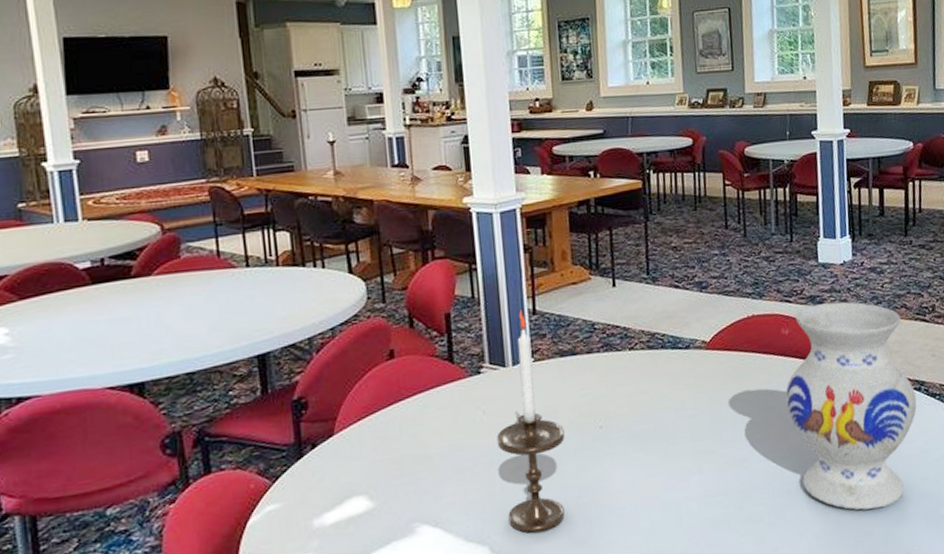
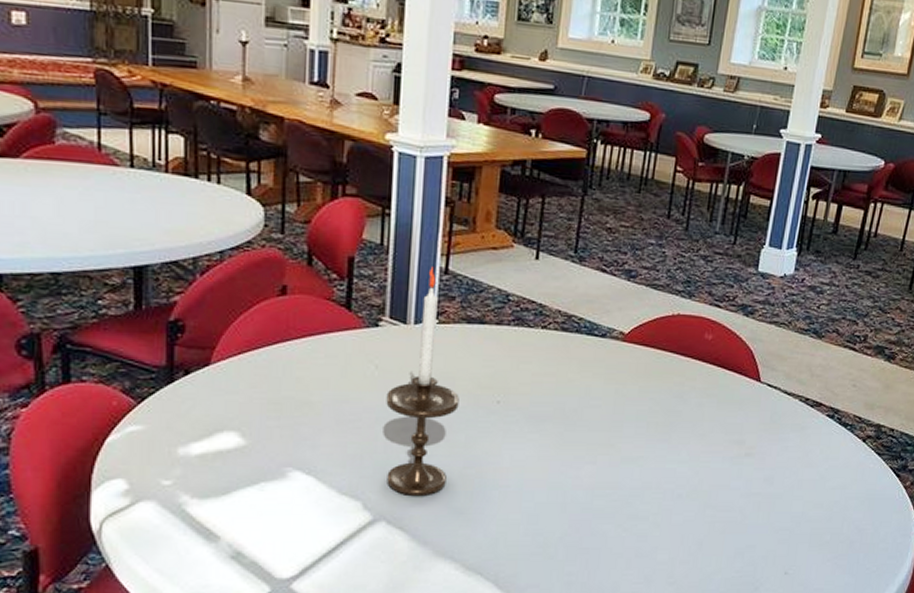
vase: present [785,302,917,510] -> none [694,314,830,526]

